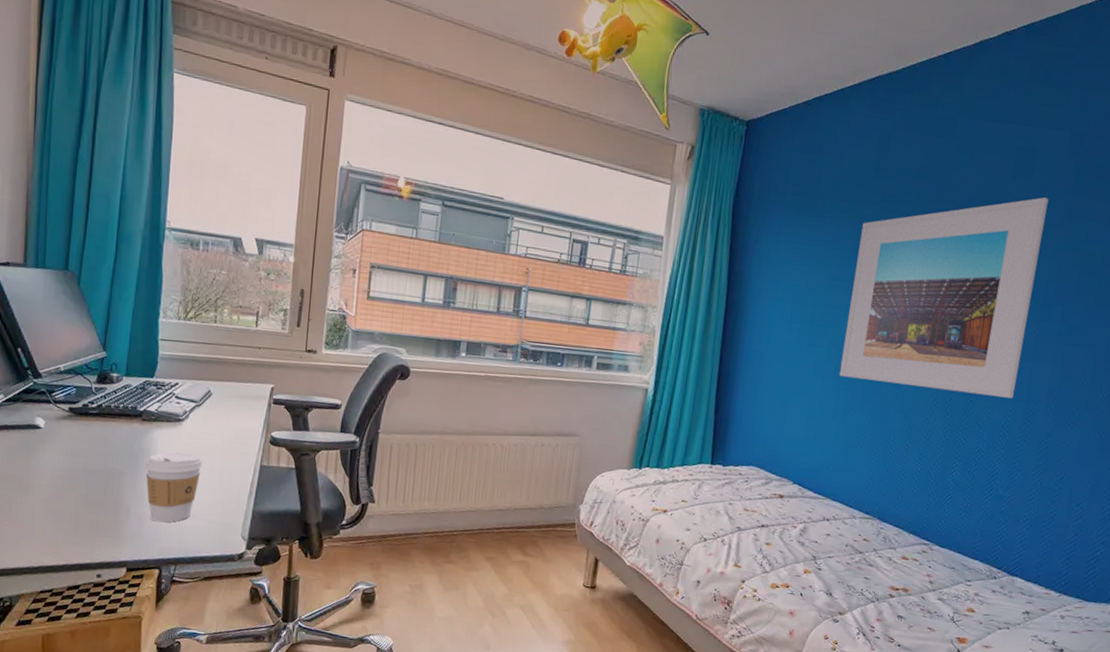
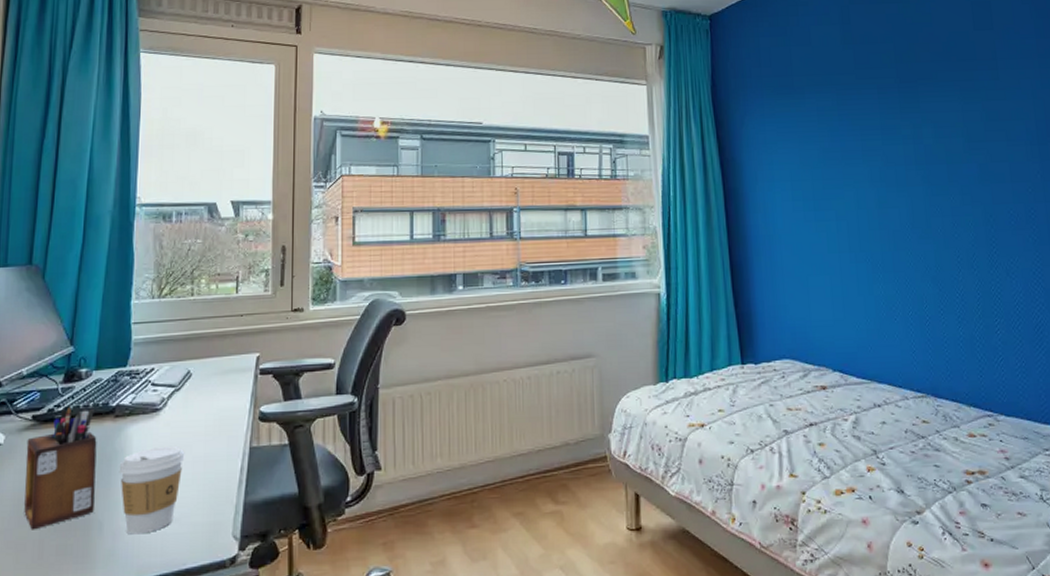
desk organizer: none [62,403,126,505] -> present [24,405,97,530]
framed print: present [839,197,1049,399] -> none [842,43,1037,249]

